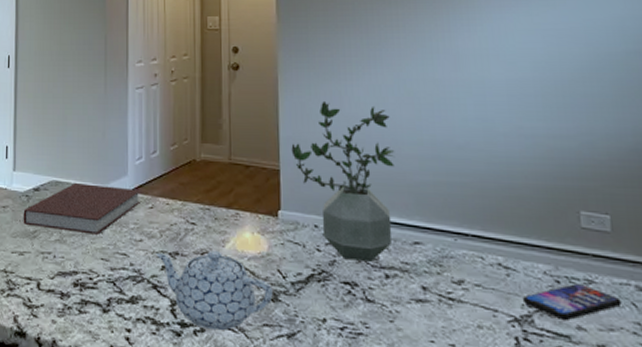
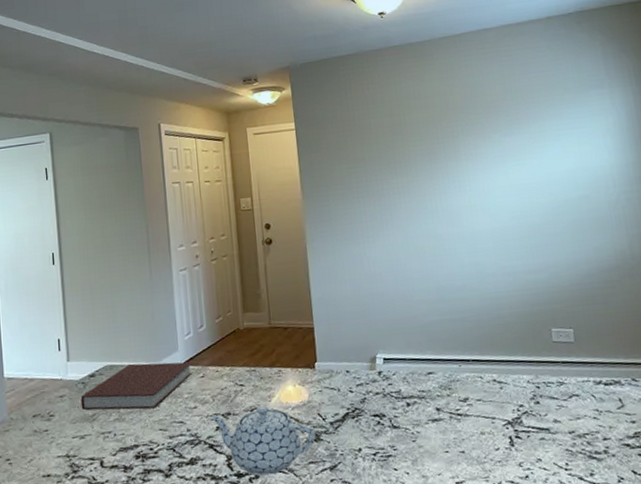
potted plant: present [291,100,396,263] -> none [322,262,410,396]
smartphone: present [522,284,622,320] -> none [512,386,585,417]

